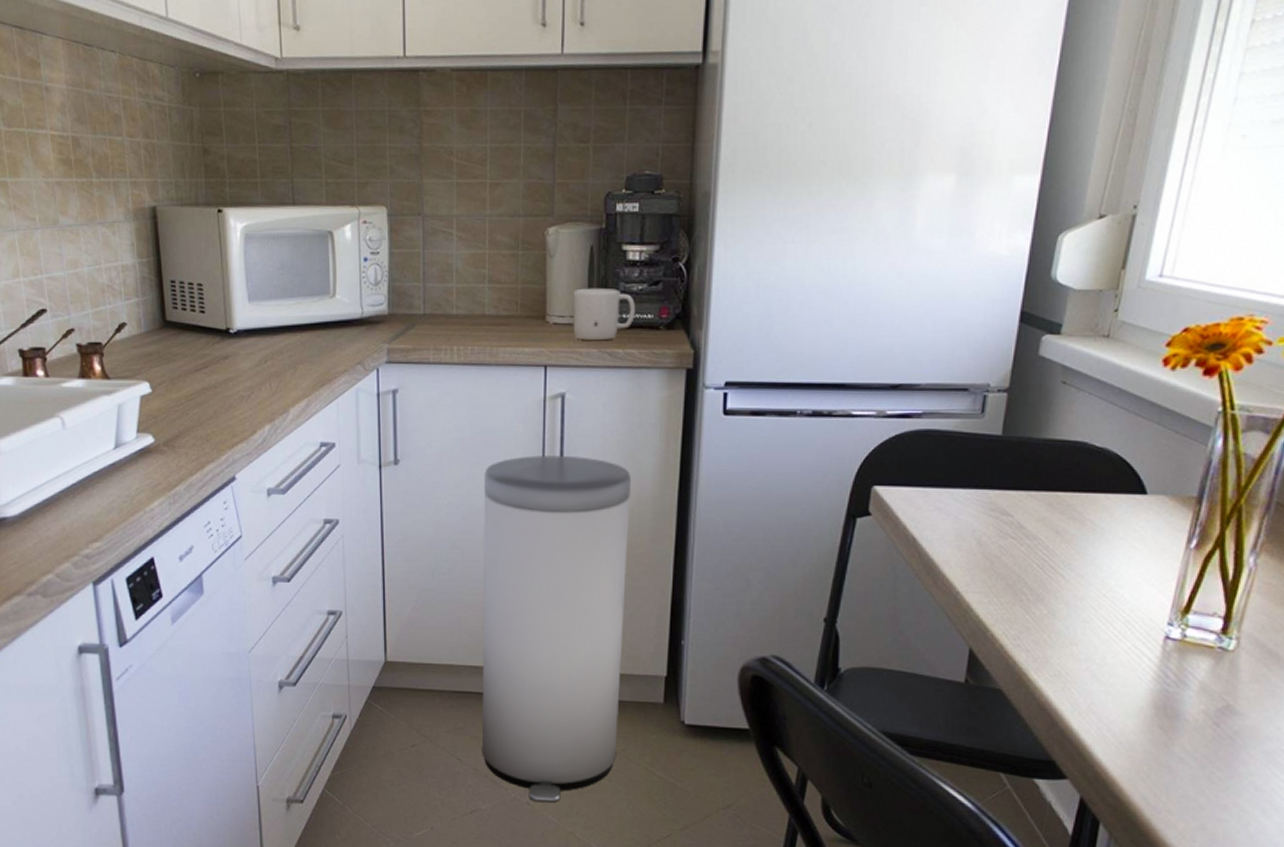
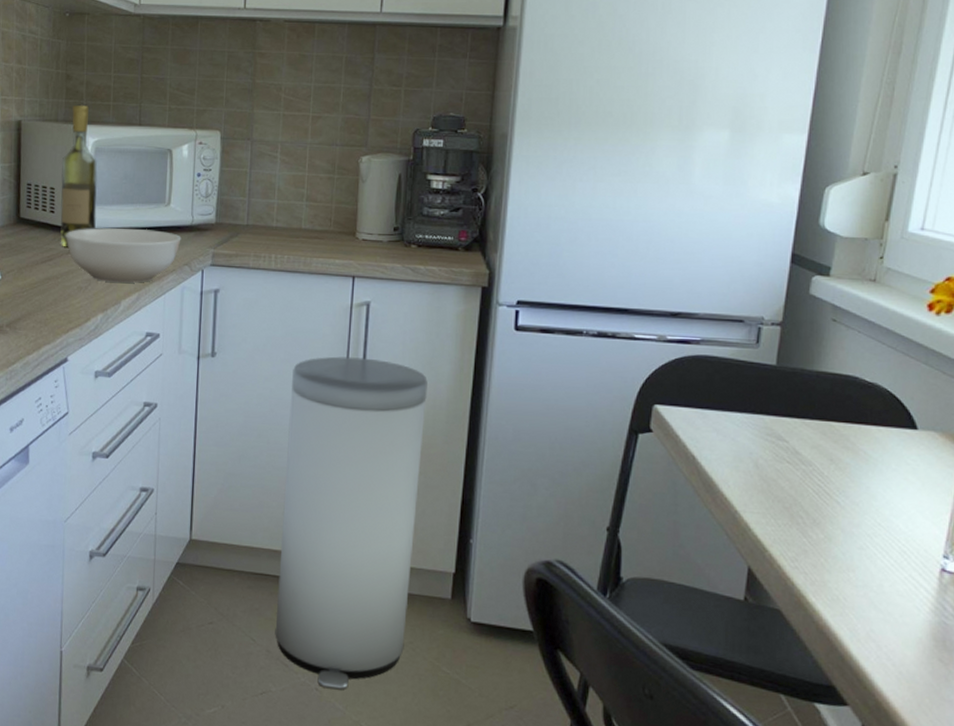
bottle: none [208,184,253,352] -> present [60,105,98,247]
bowl: none [219,325,351,388] -> present [65,228,181,283]
mug: present [573,287,636,341] -> none [380,210,438,258]

